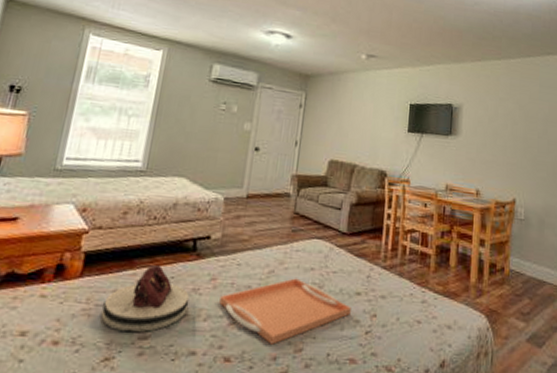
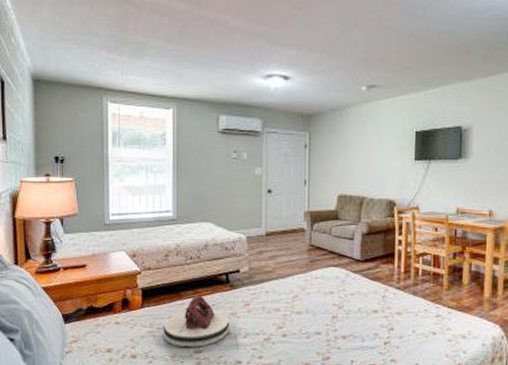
serving tray: present [219,278,351,345] -> none [255,301,370,355]

